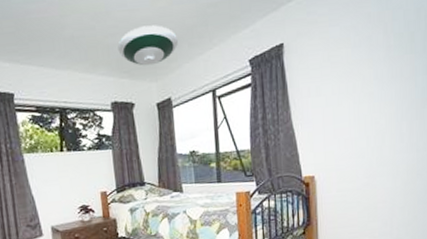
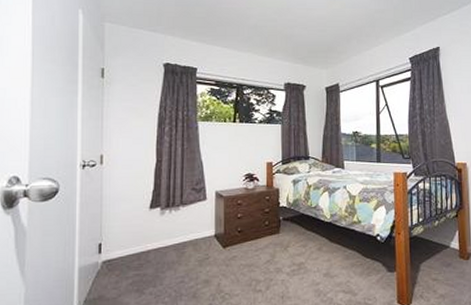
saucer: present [118,25,178,66] -> none [295,22,348,55]

